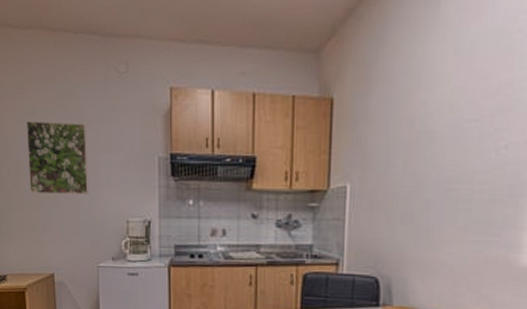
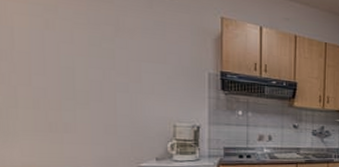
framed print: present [25,120,89,195] -> none [42,17,129,99]

